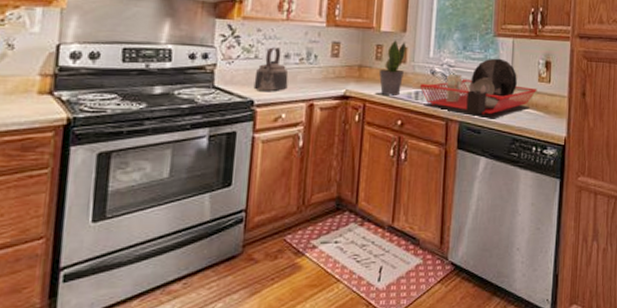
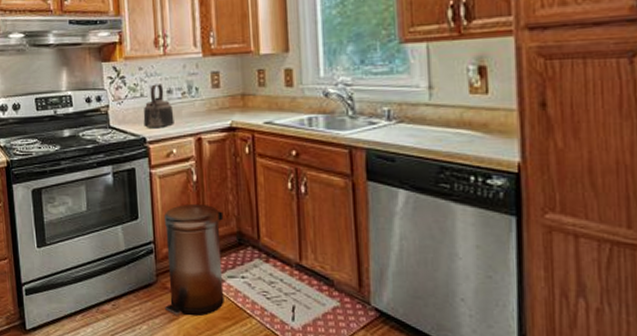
pedal bin: none [247,169,325,289] -> present [164,203,224,317]
potted plant: present [378,40,406,96] -> none [263,62,292,124]
dish rack: present [419,58,538,119] -> none [312,69,470,144]

